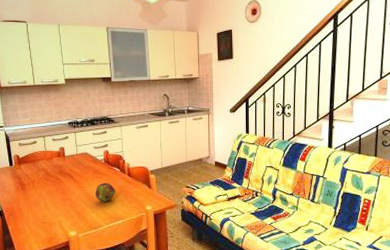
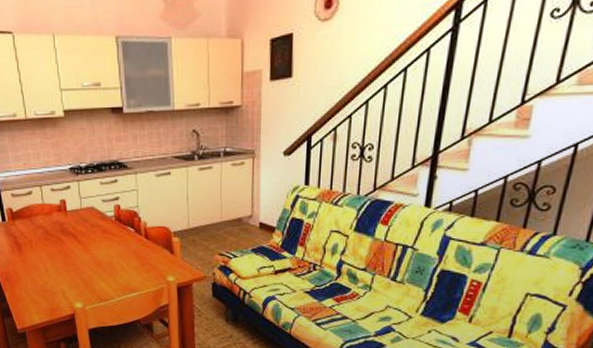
fruit: present [95,182,116,202] -> none [105,245,130,270]

